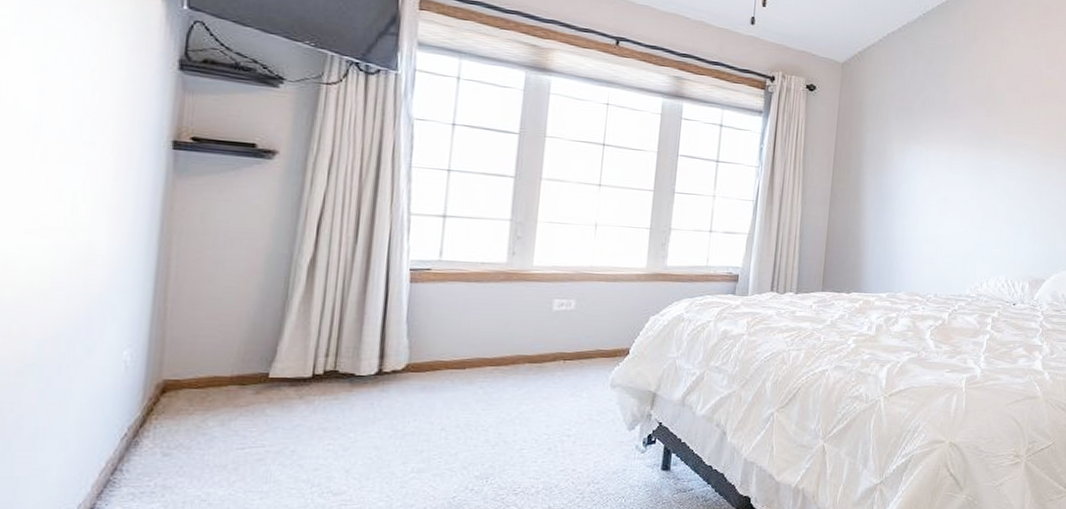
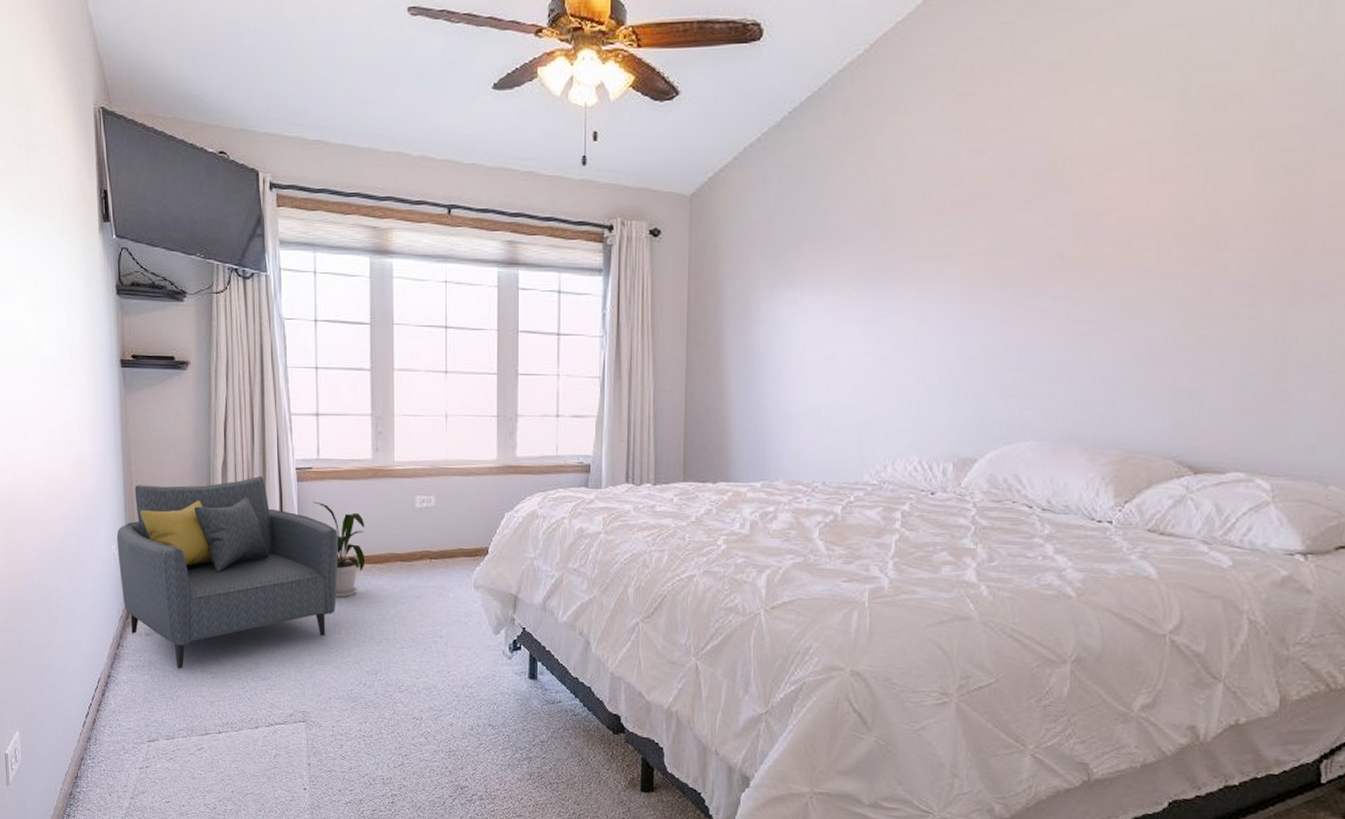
armchair: none [130,276,456,492] -> present [116,476,338,670]
house plant: none [428,303,491,401] -> present [313,501,366,598]

